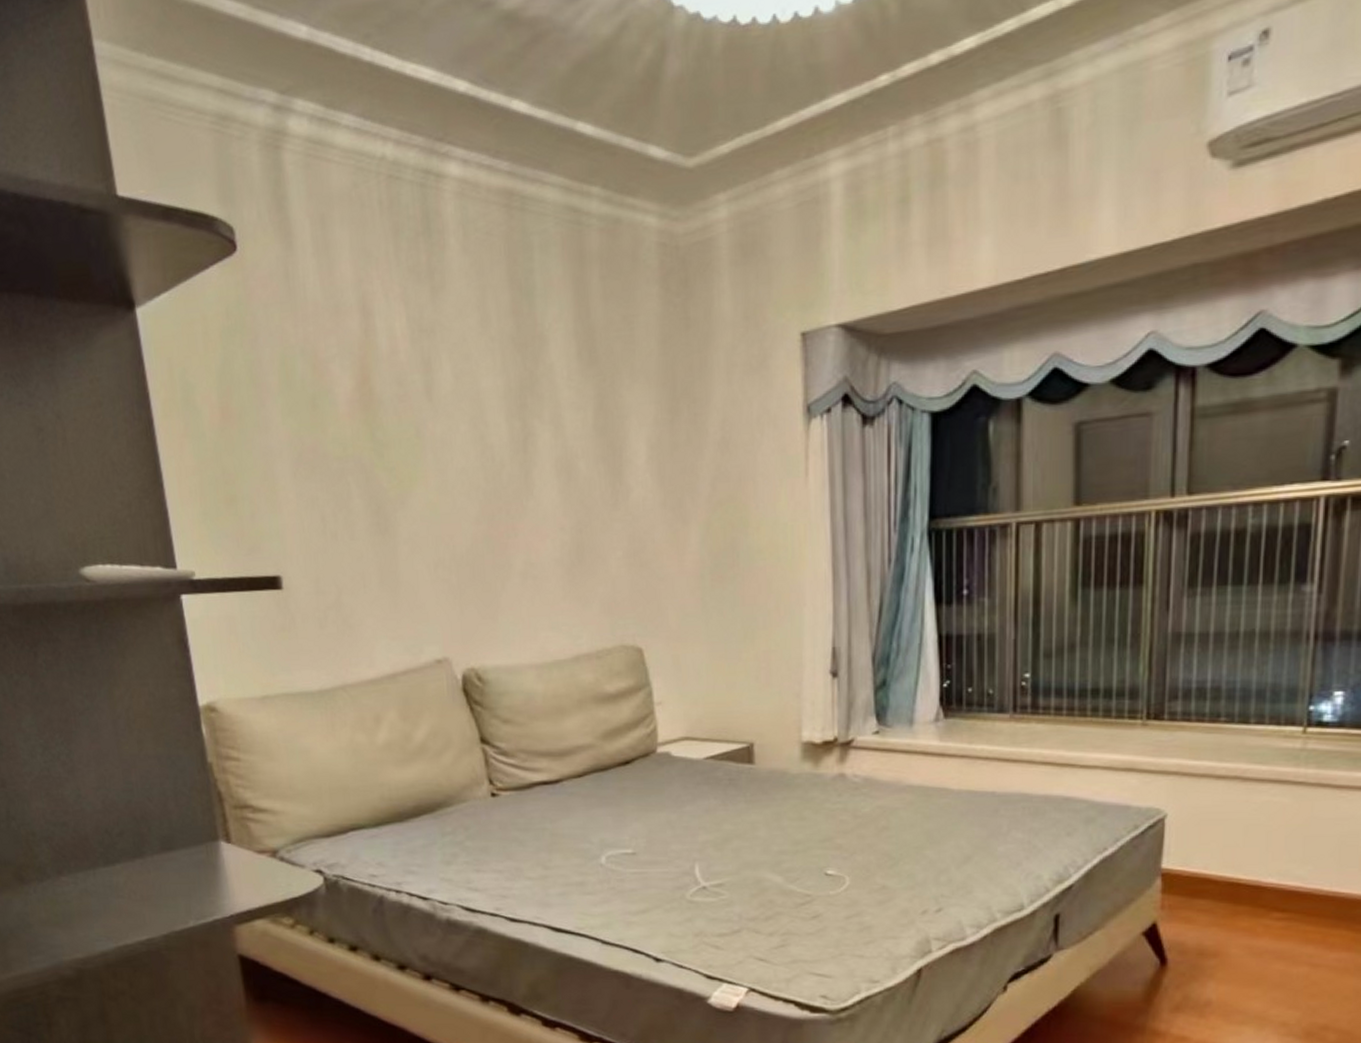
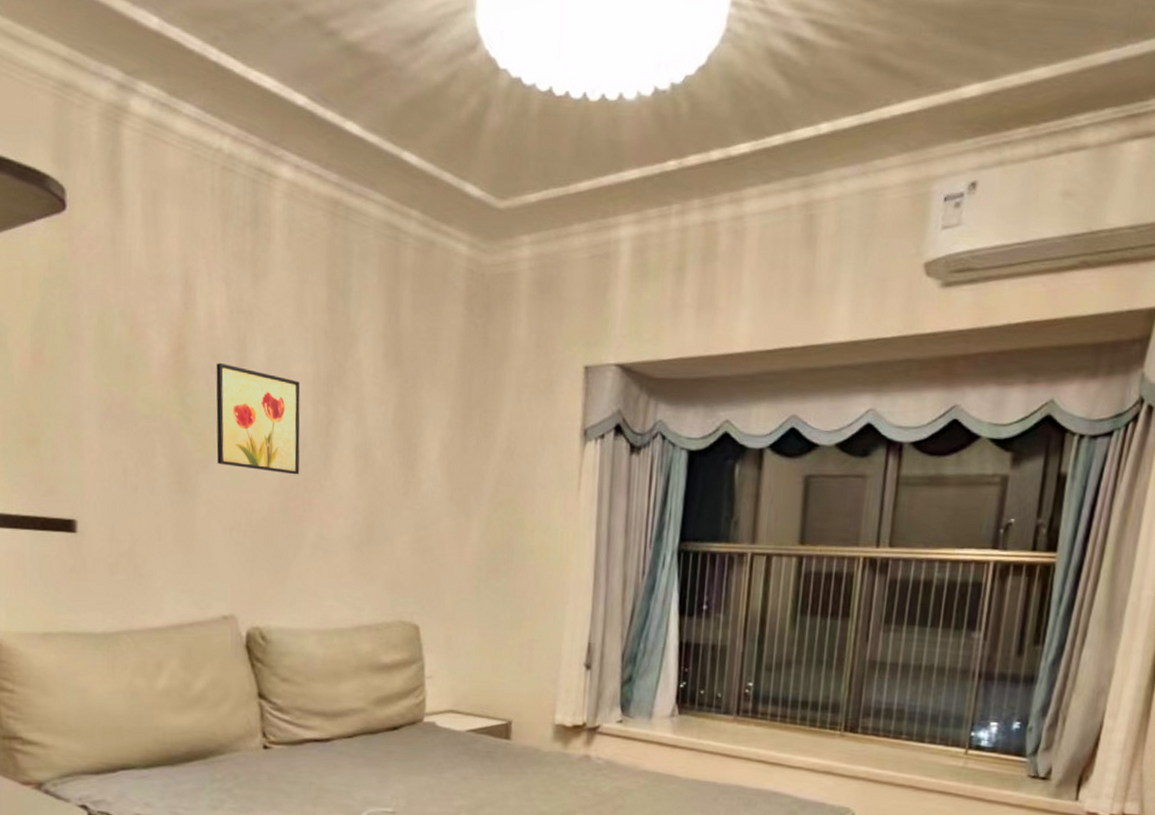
wall art: none [403,389,501,500] -> present [216,363,301,475]

